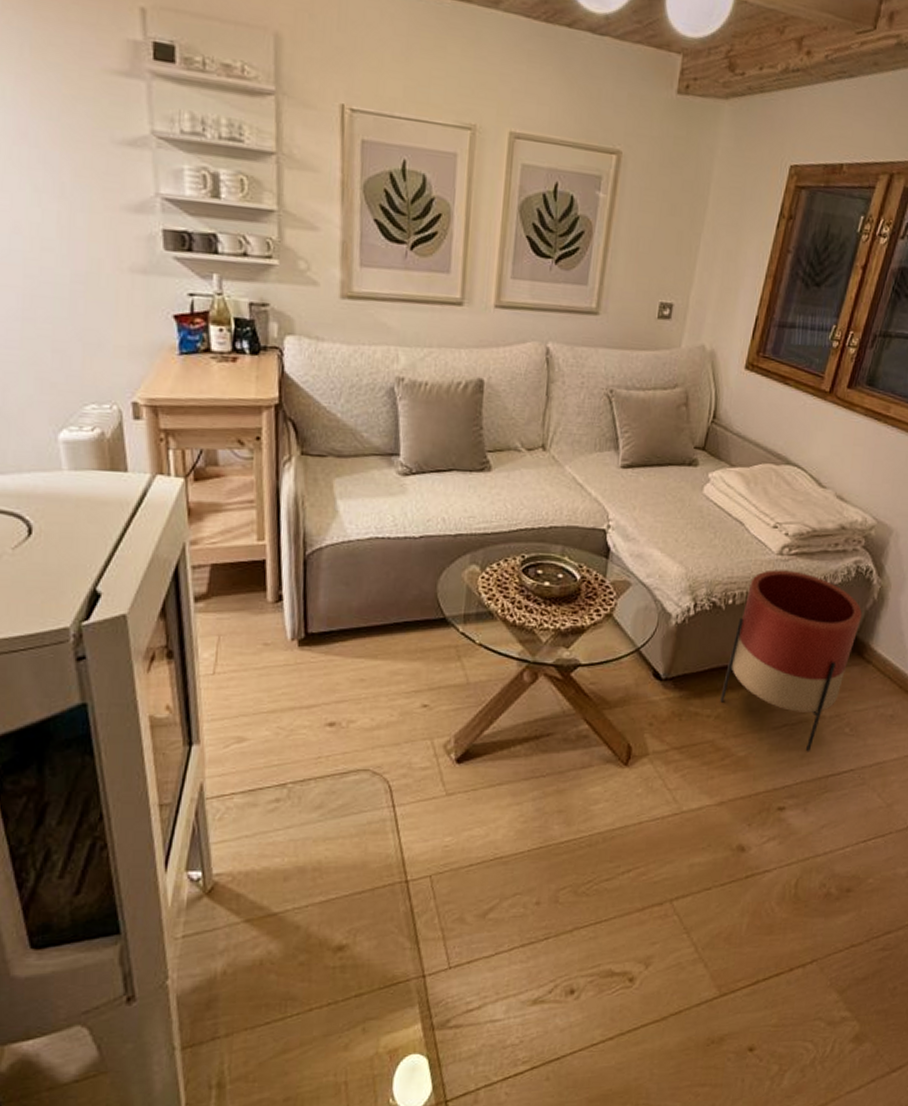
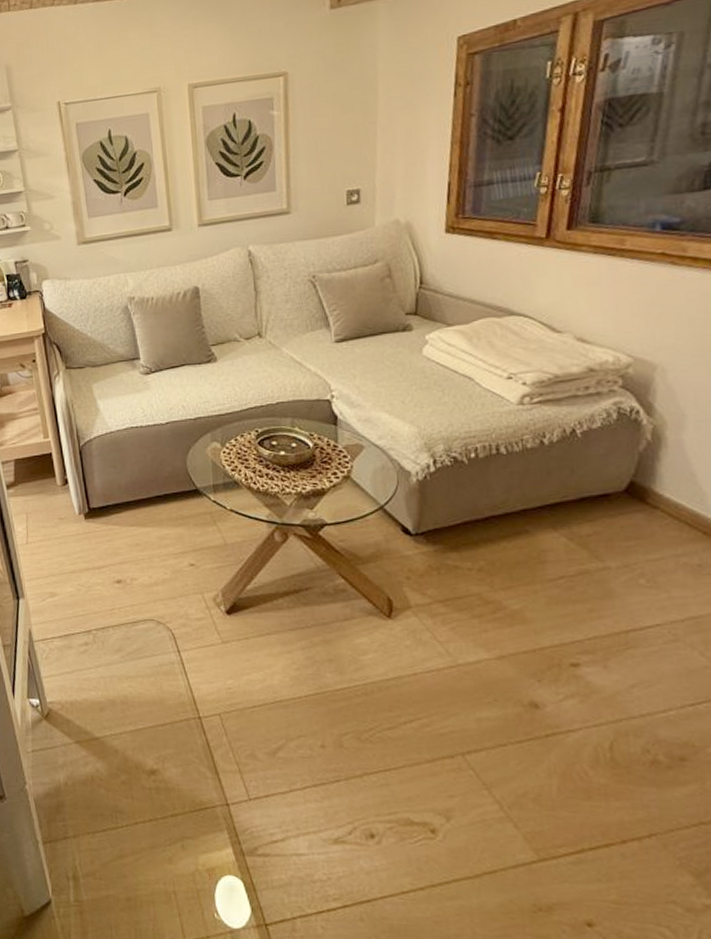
planter: present [720,569,862,752] -> none [479,419,636,605]

